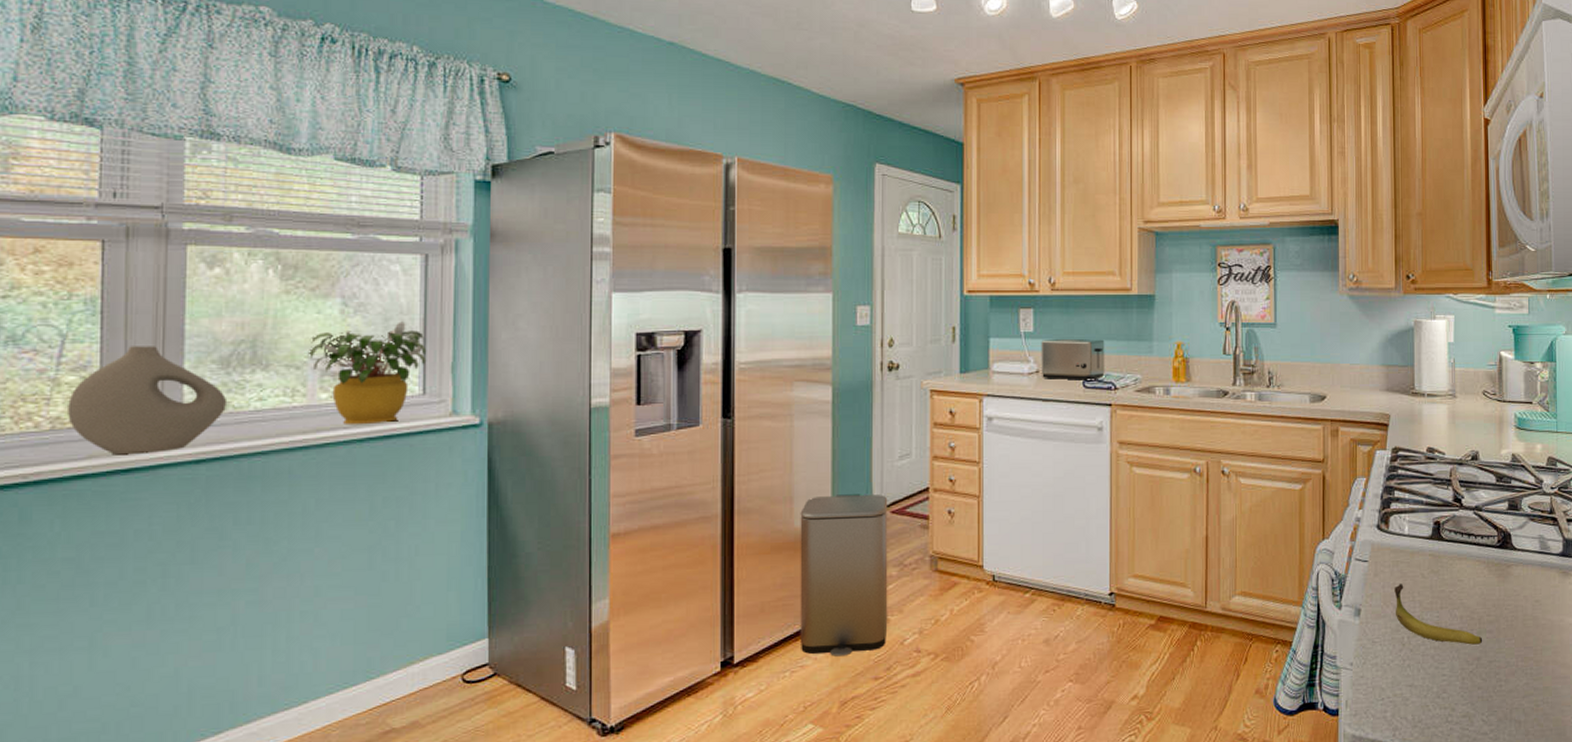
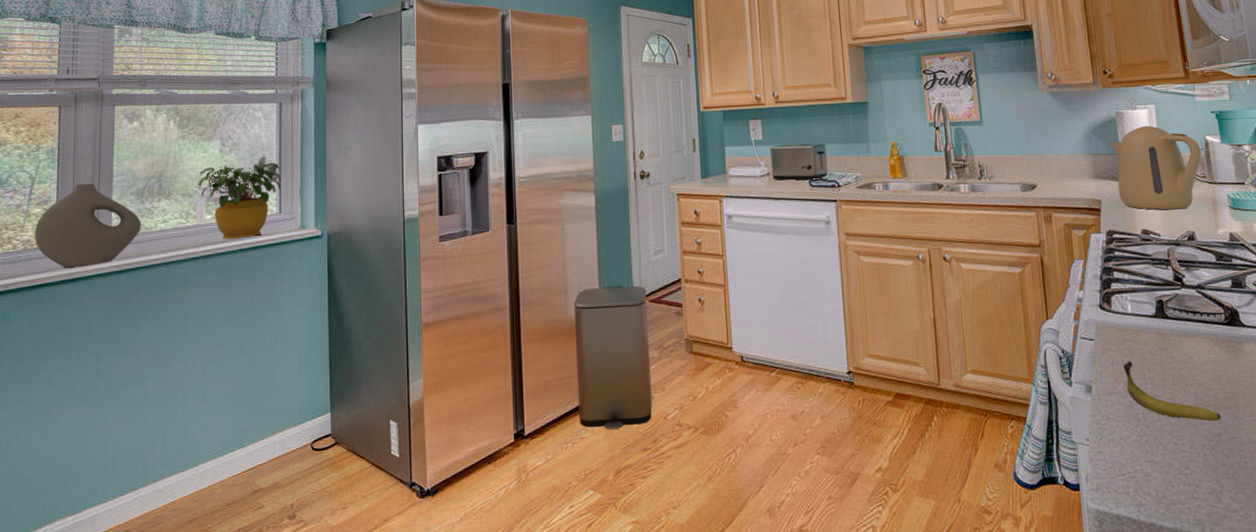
kettle: none [1406,337,1495,428] -> present [1111,125,1202,210]

